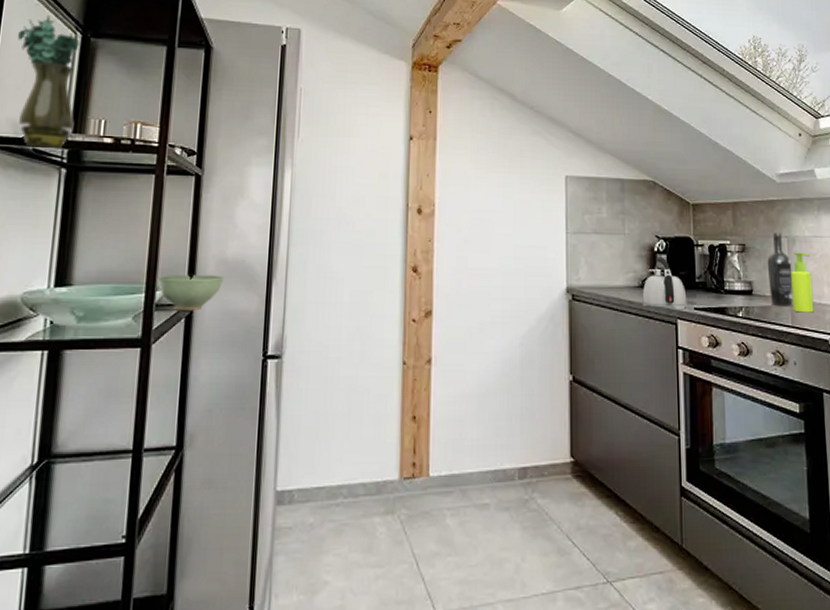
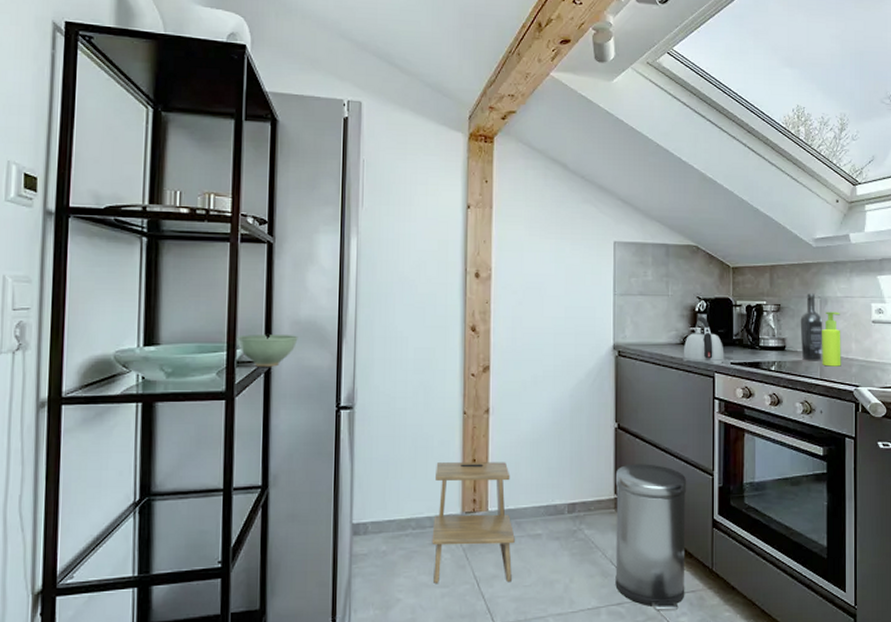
vase: present [17,16,80,148] -> none [91,90,152,218]
step stool: none [365,419,459,562] -> present [432,462,515,583]
pedal bin: none [572,422,652,595] -> present [615,464,687,610]

